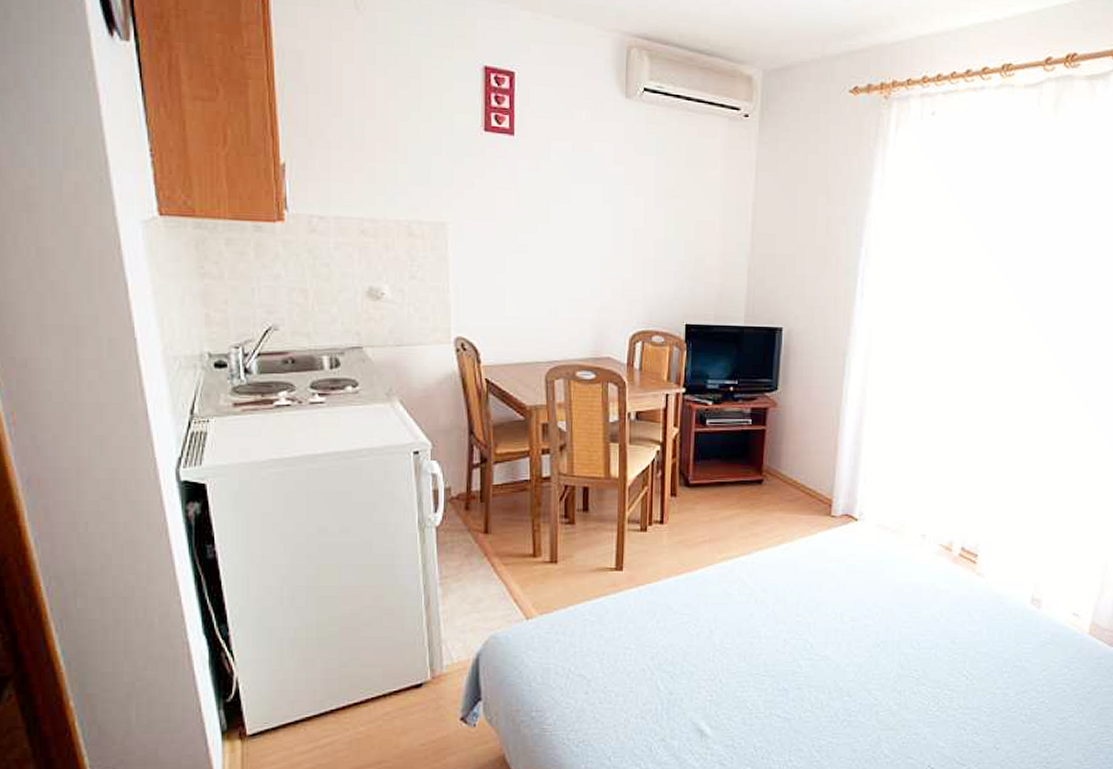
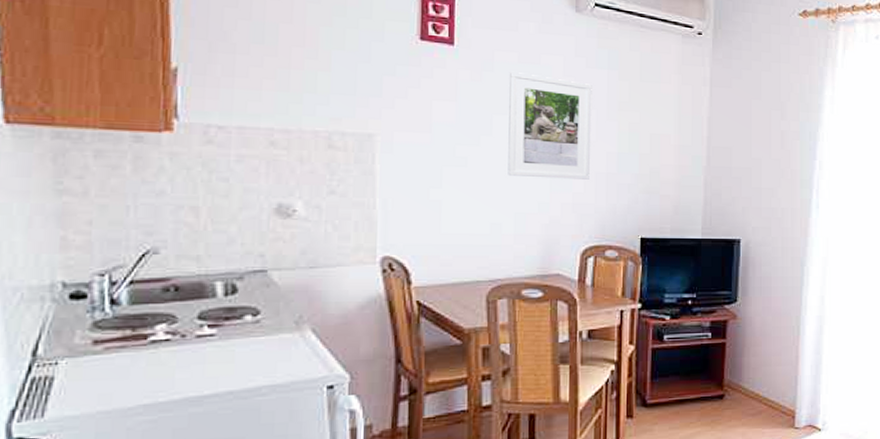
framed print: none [563,160,641,266] -> present [508,72,592,180]

